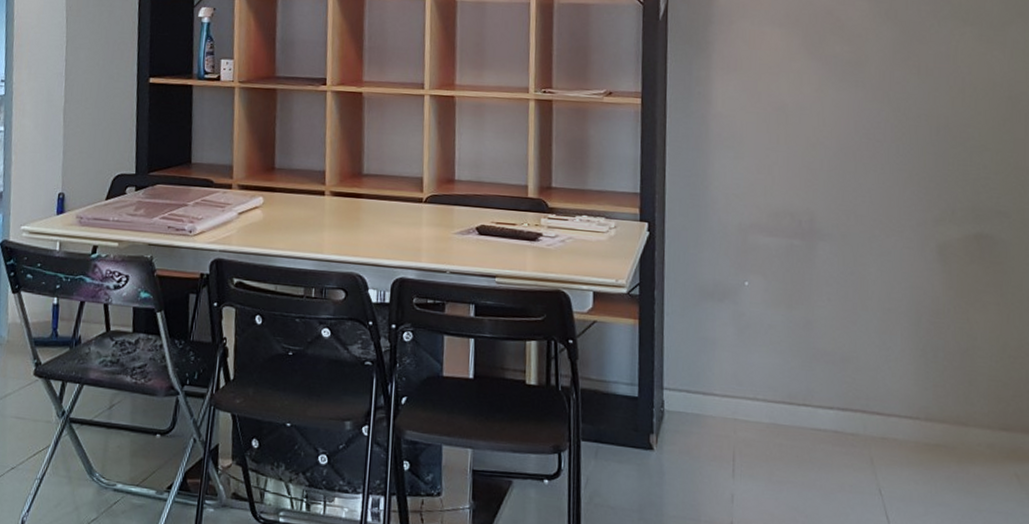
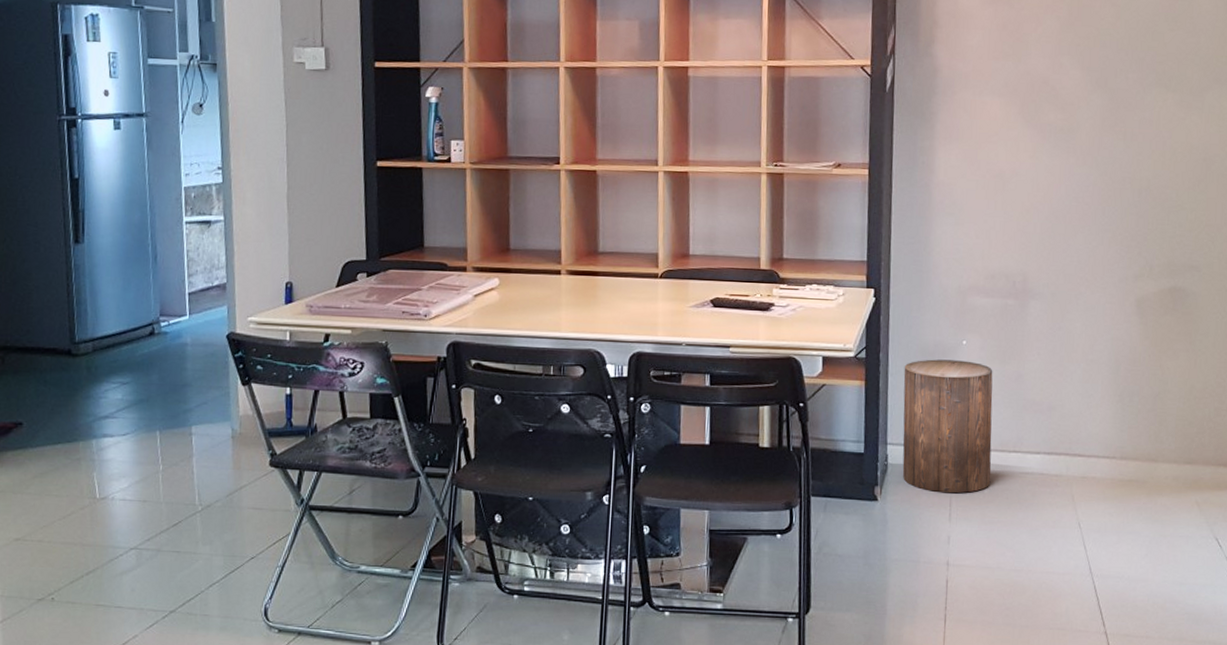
stool: none [680,299,779,448] -> present [902,359,993,494]

